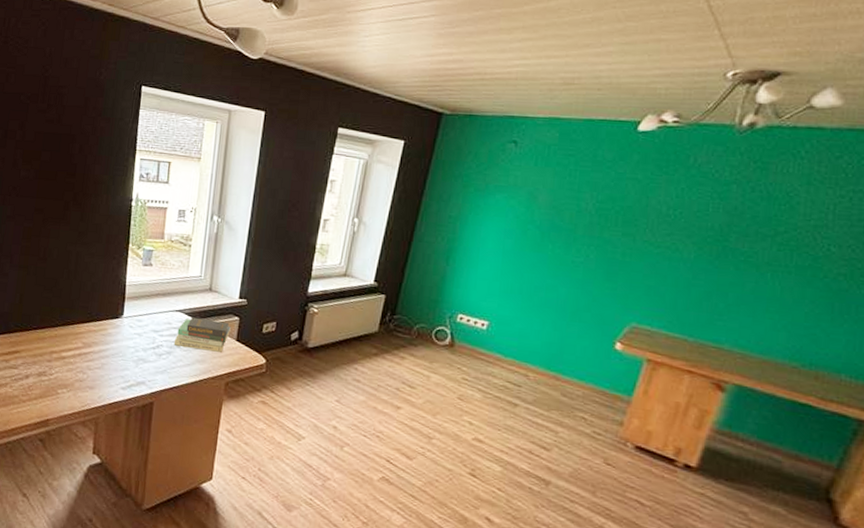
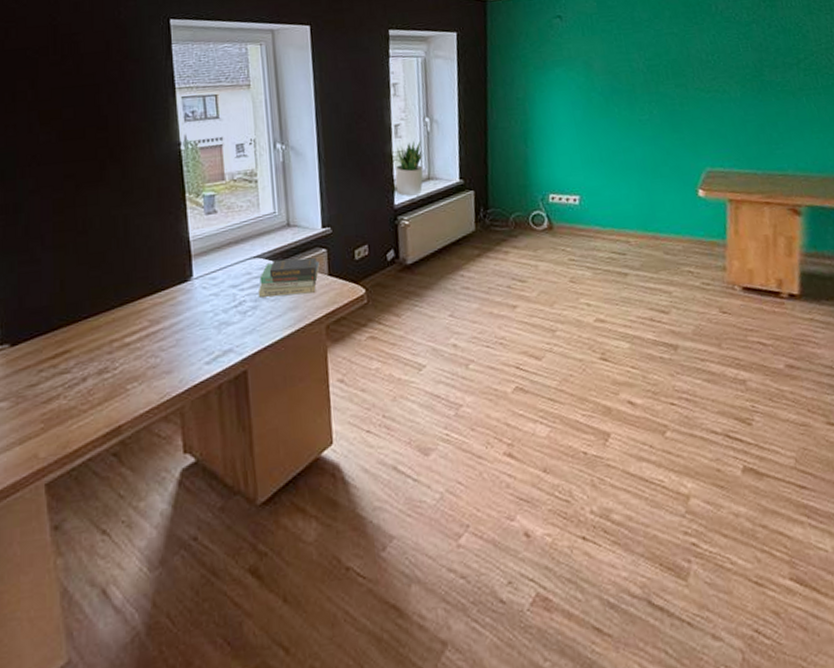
planter: none [312,238,346,288] -> present [395,140,424,196]

